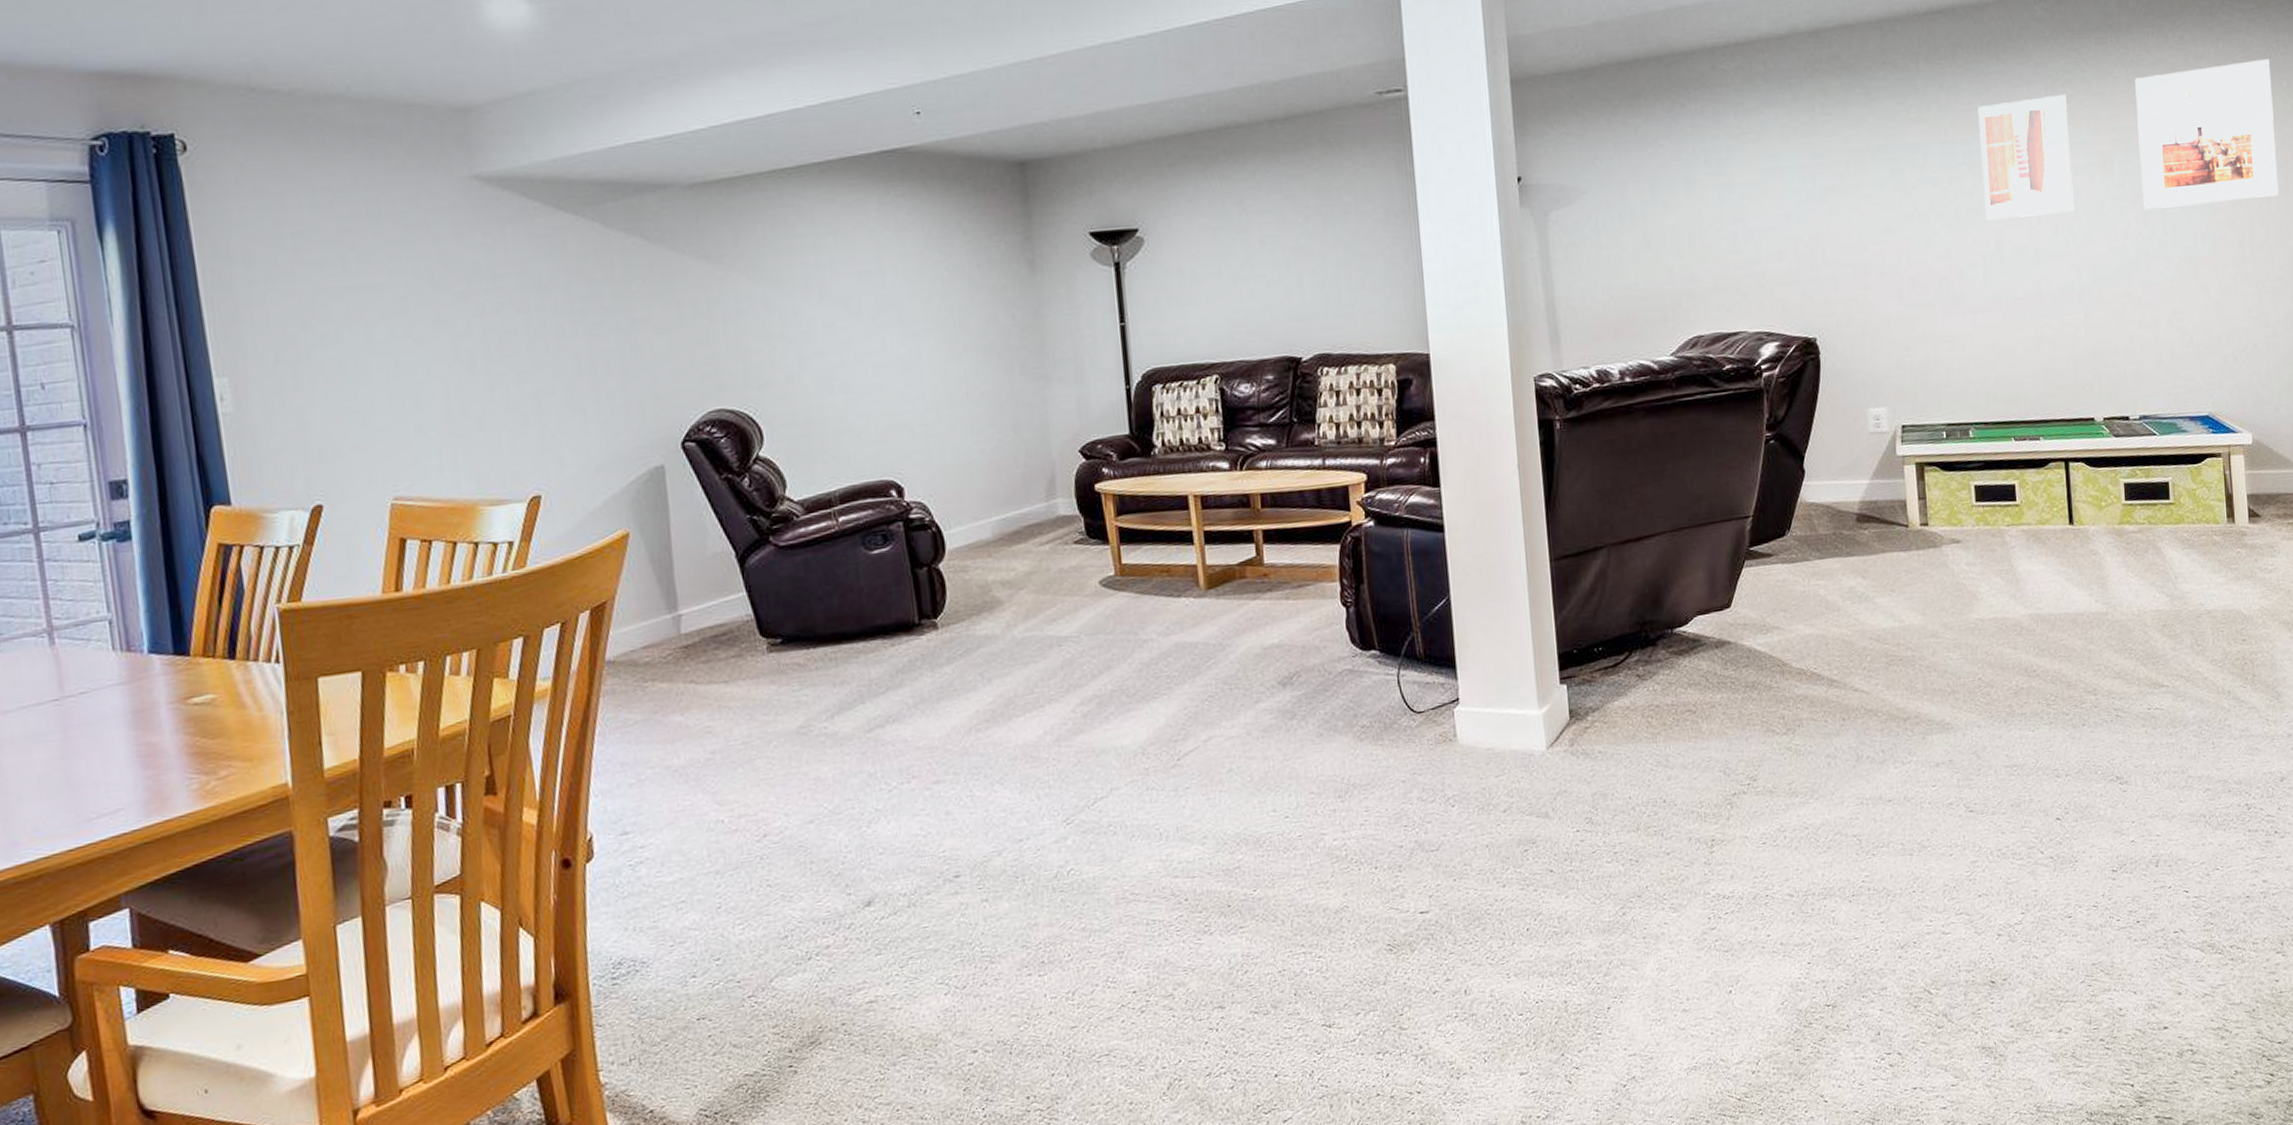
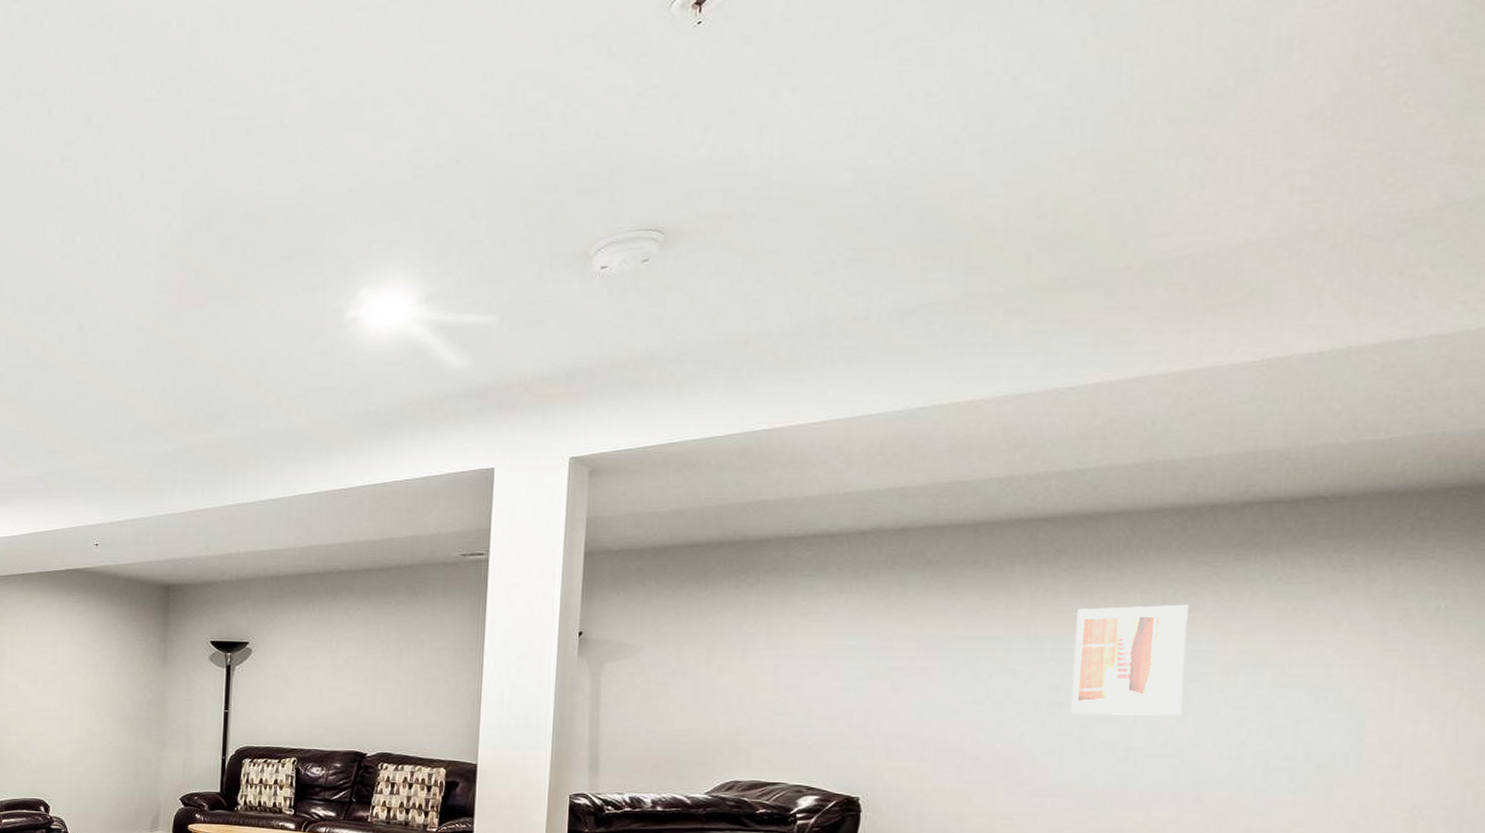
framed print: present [2135,58,2279,210] -> none [1270,587,1469,726]

